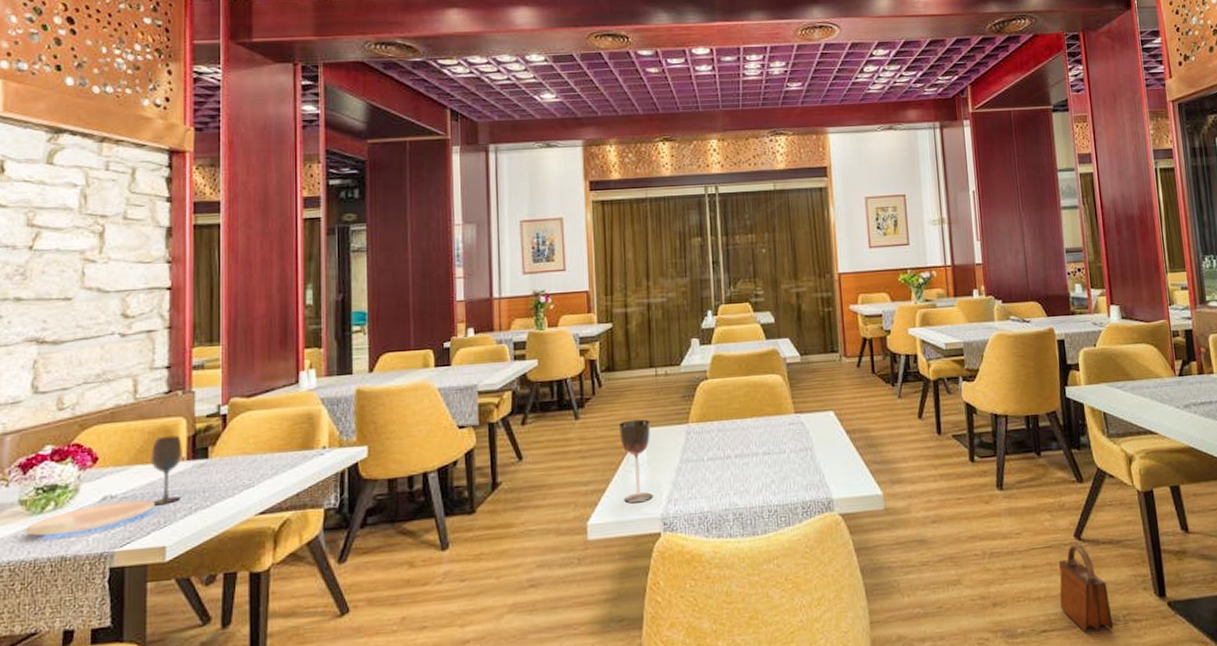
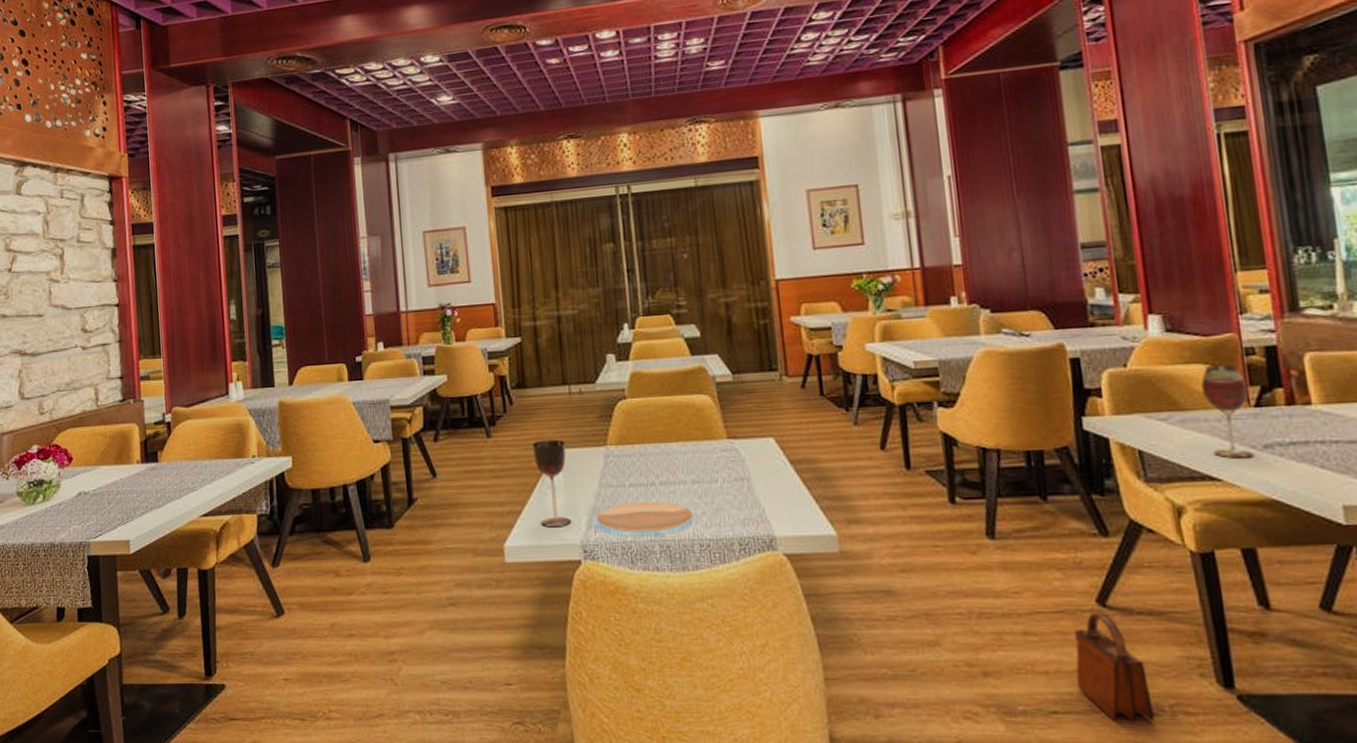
plate: present [25,500,155,536] -> none [23,497,118,524]
wine glass: present [150,435,182,506] -> none [112,440,138,503]
plate: none [676,473,764,504] -> present [596,501,694,533]
wineglass: none [1144,344,1178,416] -> present [1200,365,1253,459]

